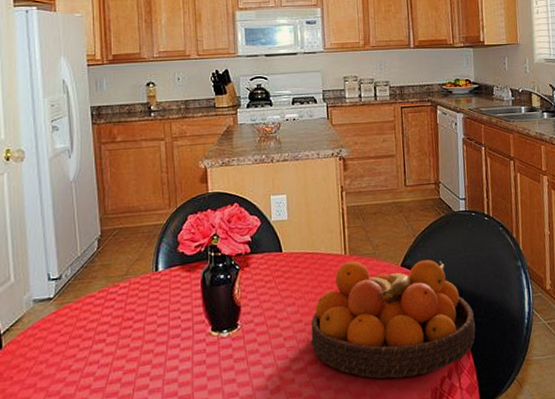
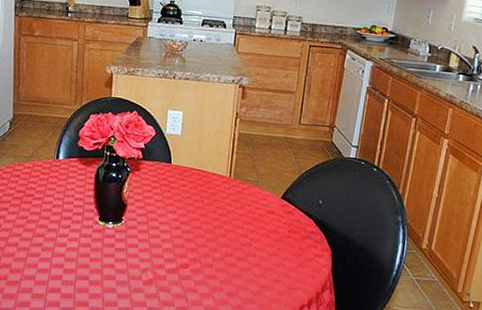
fruit bowl: present [311,260,476,379] -> none [186,183,344,299]

